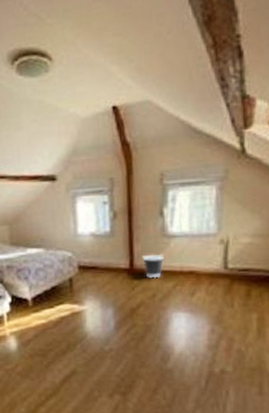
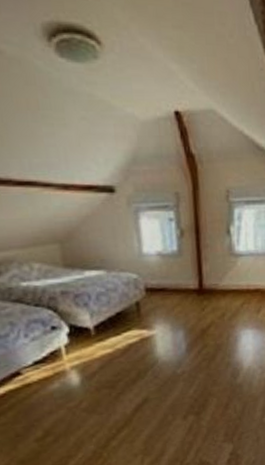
wastebasket: present [142,254,164,279] -> none [211,273,232,298]

